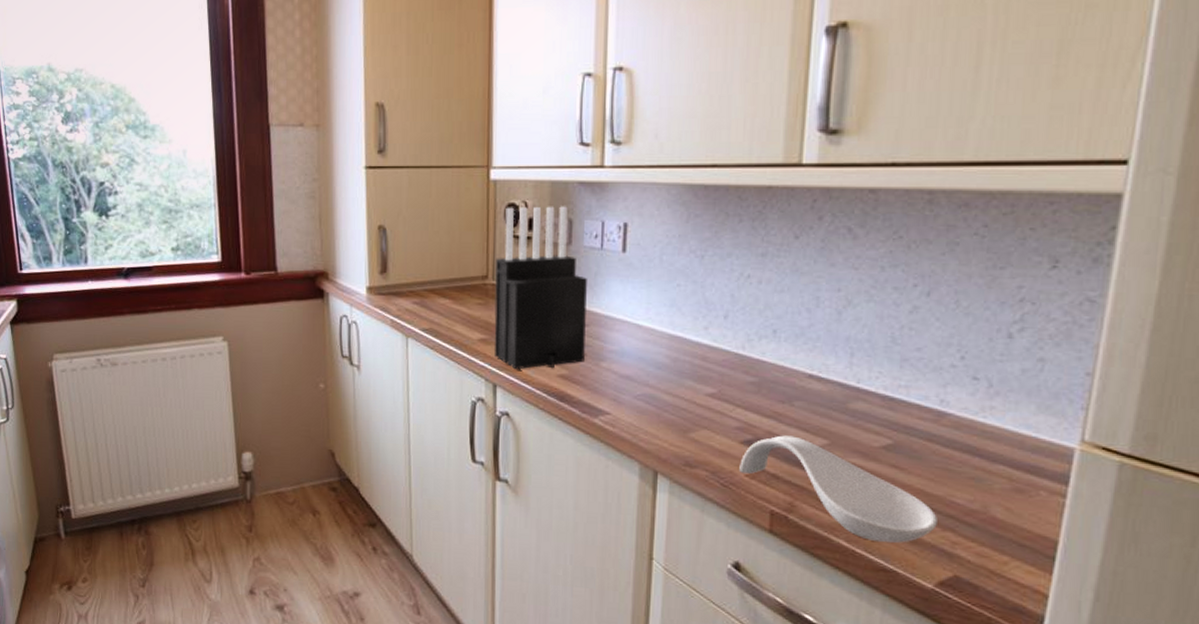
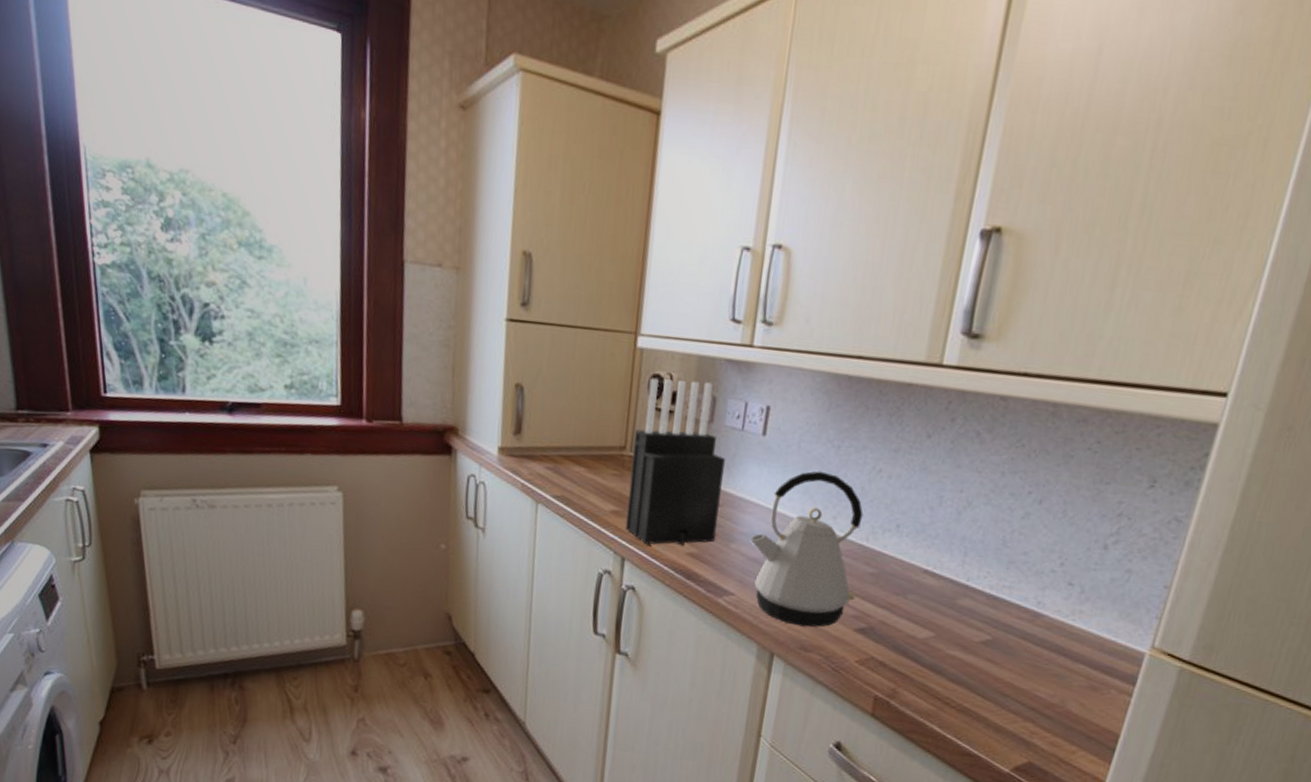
kettle: none [621,282,737,443] -> present [750,471,864,627]
spoon rest: present [739,435,937,543] -> none [850,625,1021,731]

